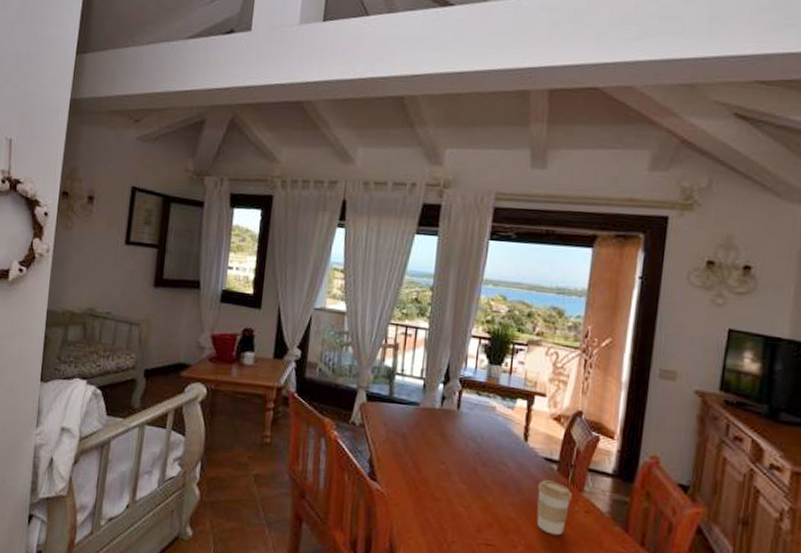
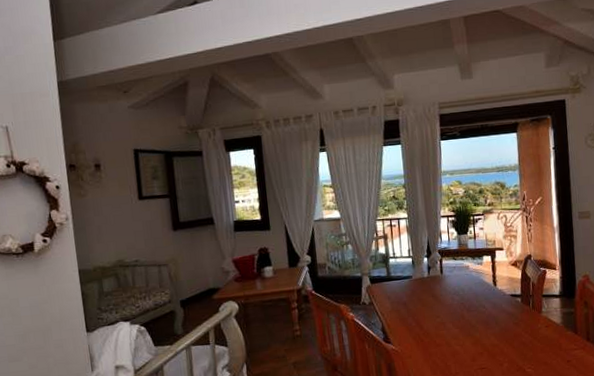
coffee cup: present [537,480,572,536] -> none [510,310,535,349]

